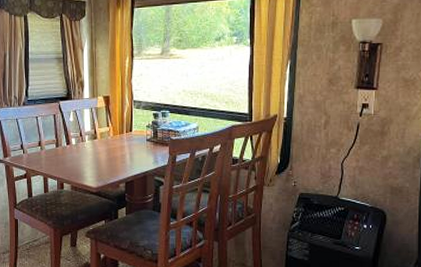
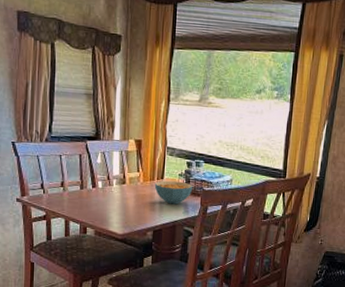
cereal bowl: none [124,133,161,155] -> present [154,180,193,205]

